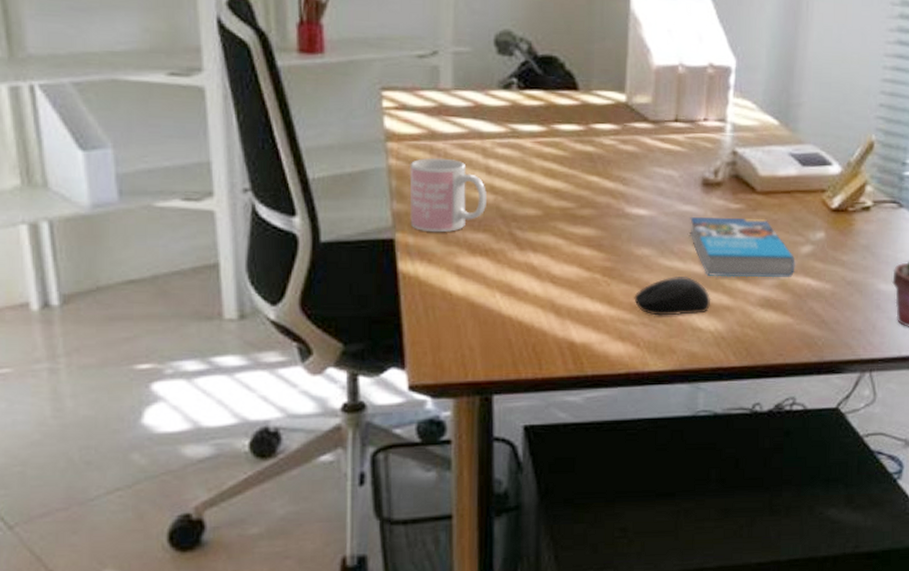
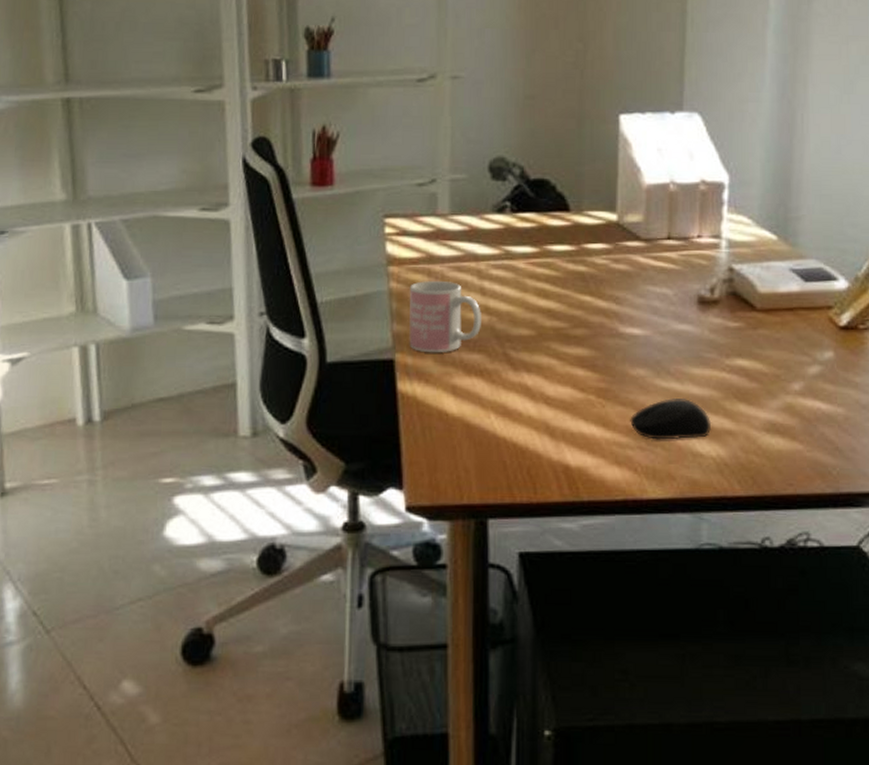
book: present [690,217,796,278] -> none [686,336,803,401]

